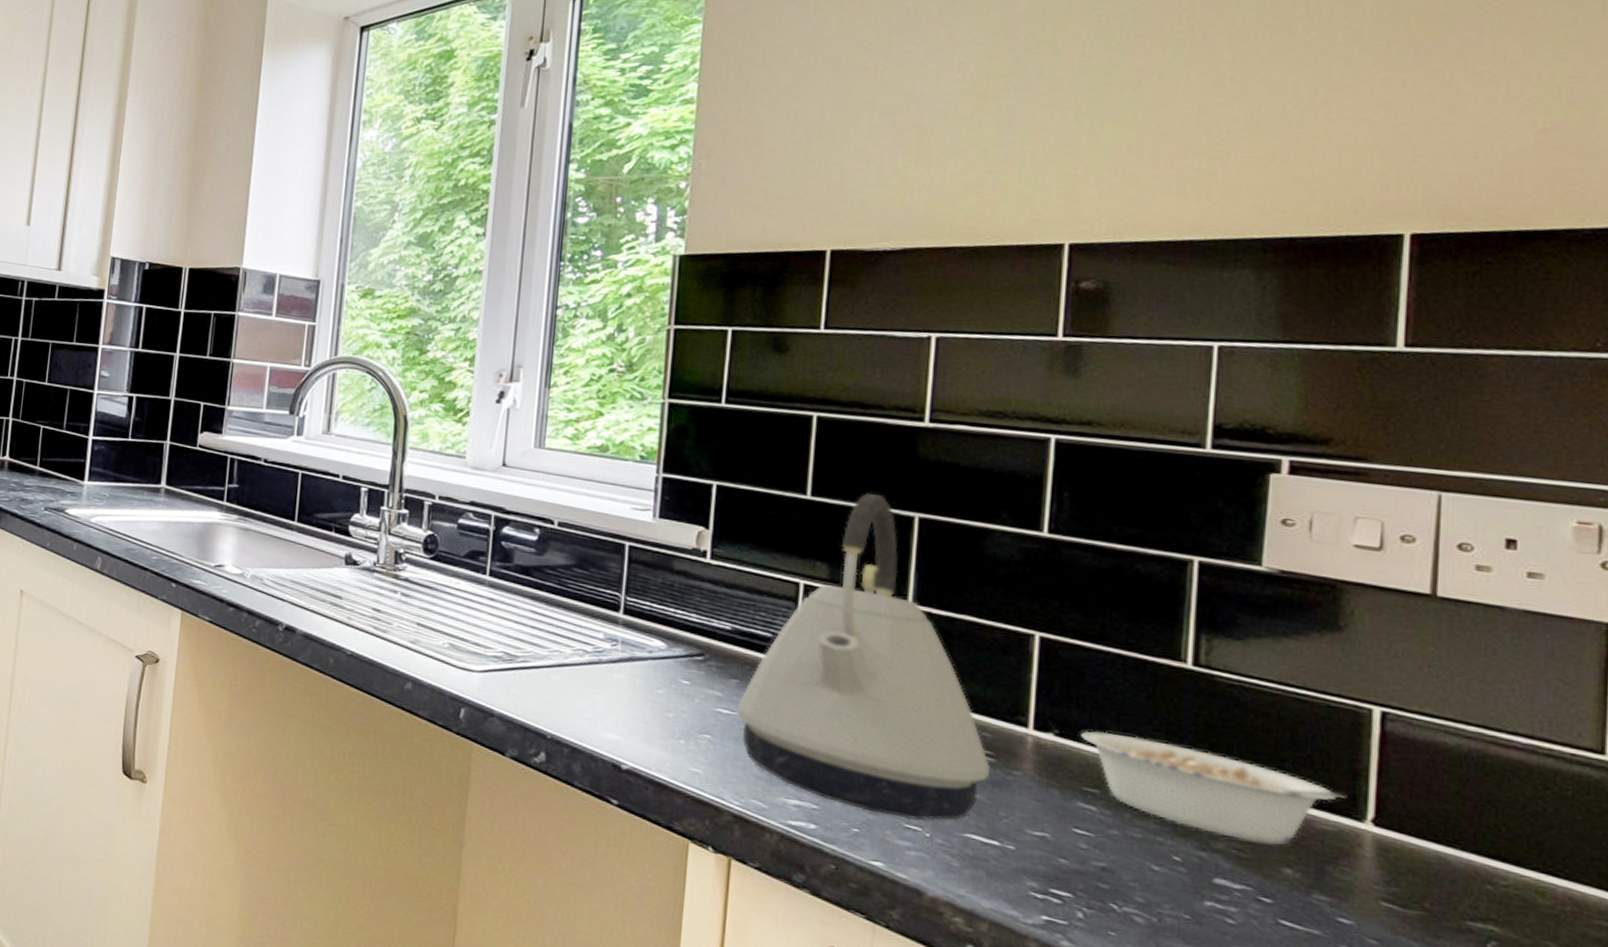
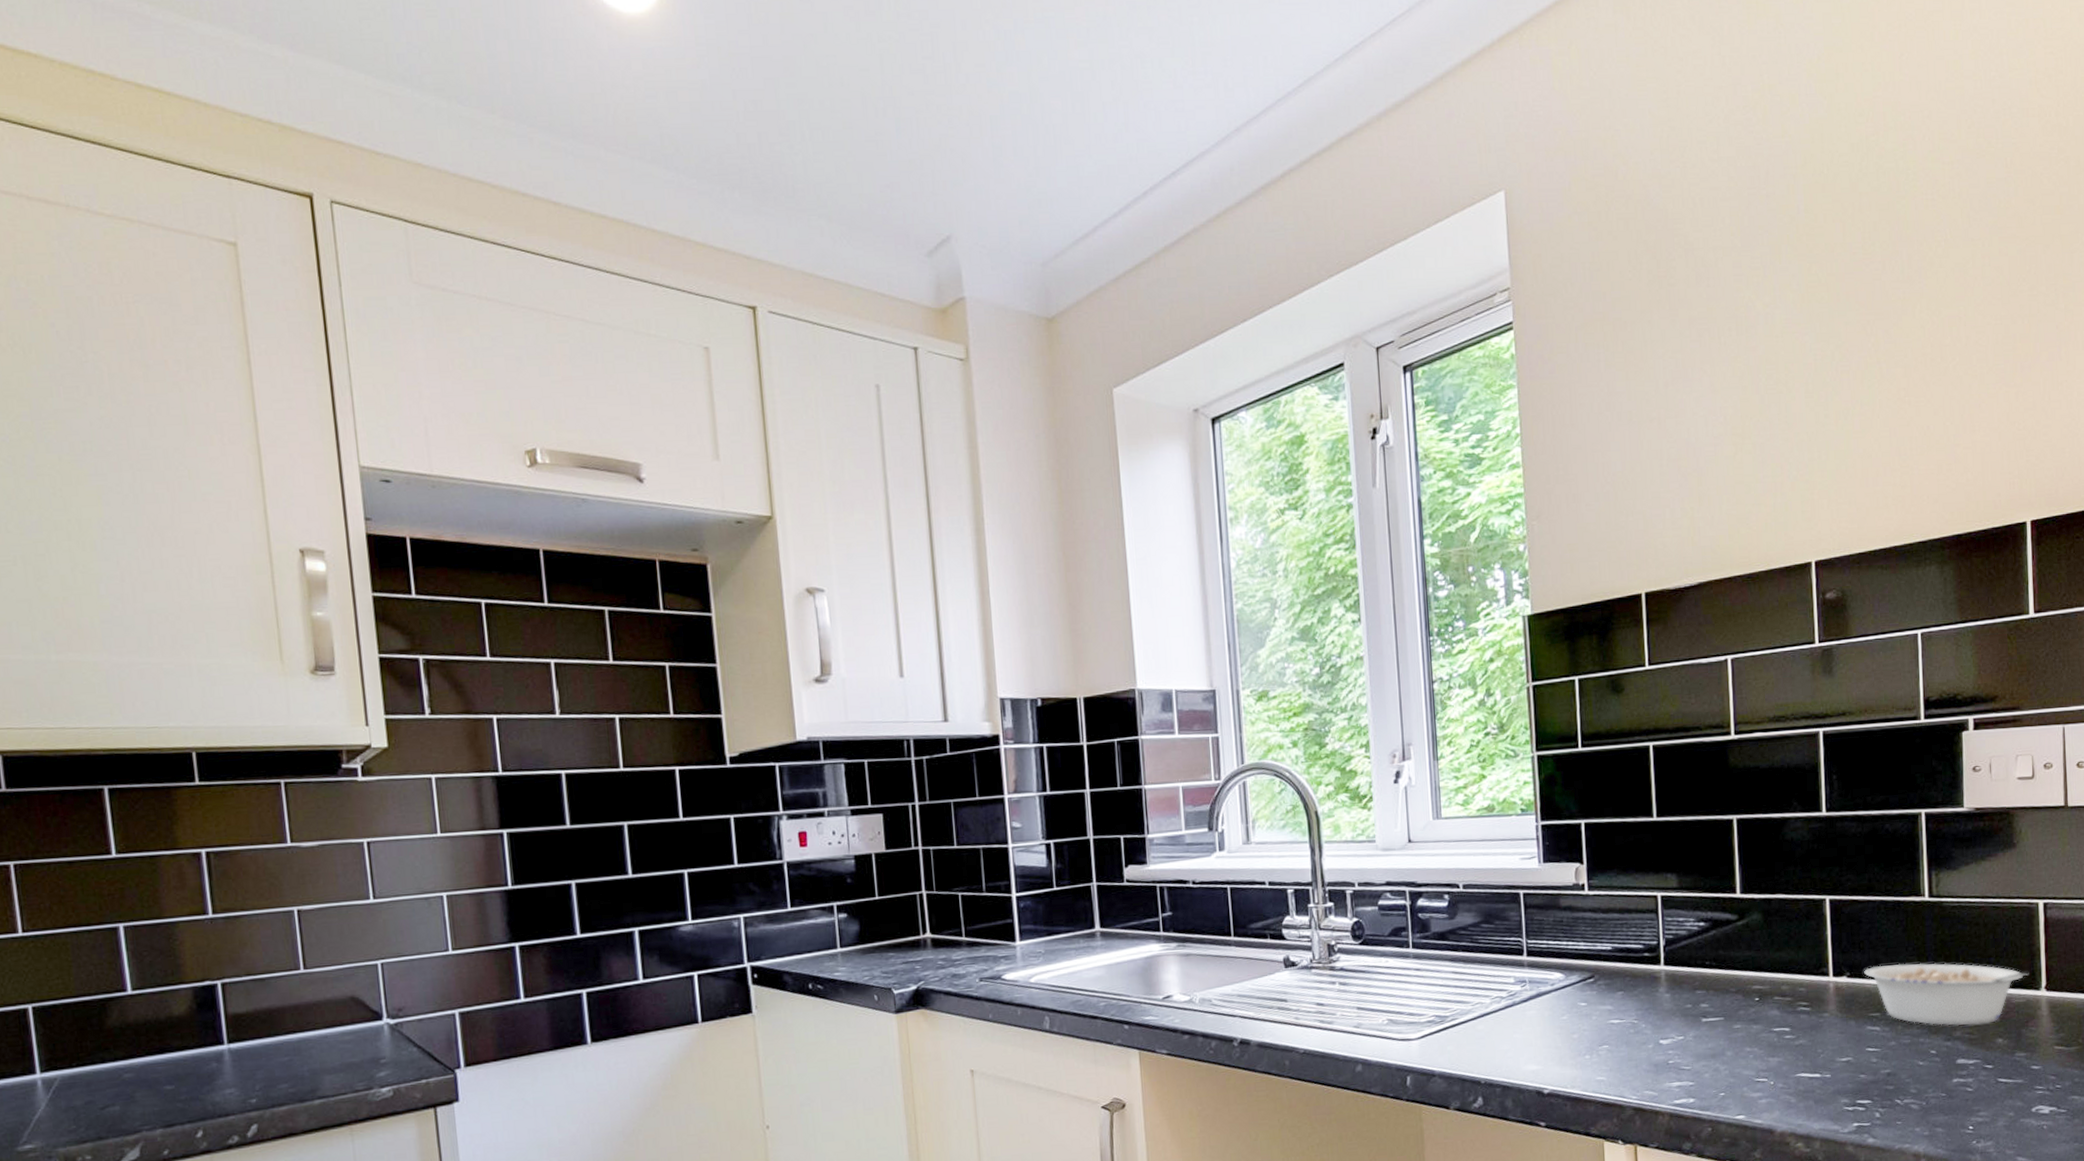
kettle: present [736,493,990,821] -> none [1624,805,1808,1076]

